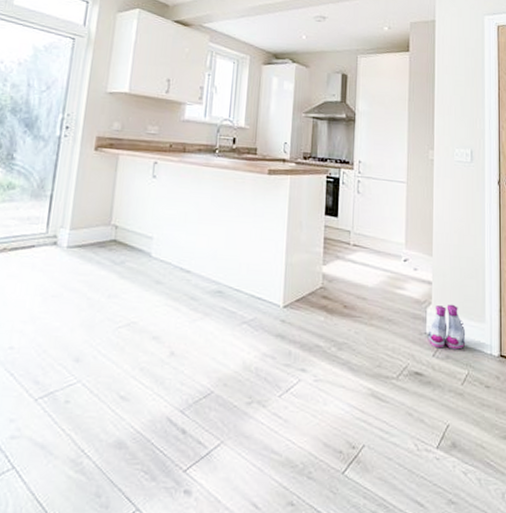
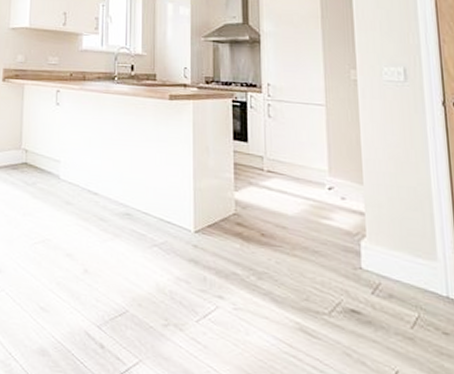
boots: present [427,304,466,350] -> none [363,237,414,289]

